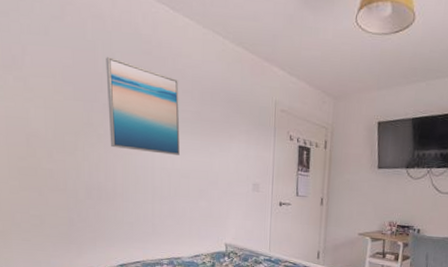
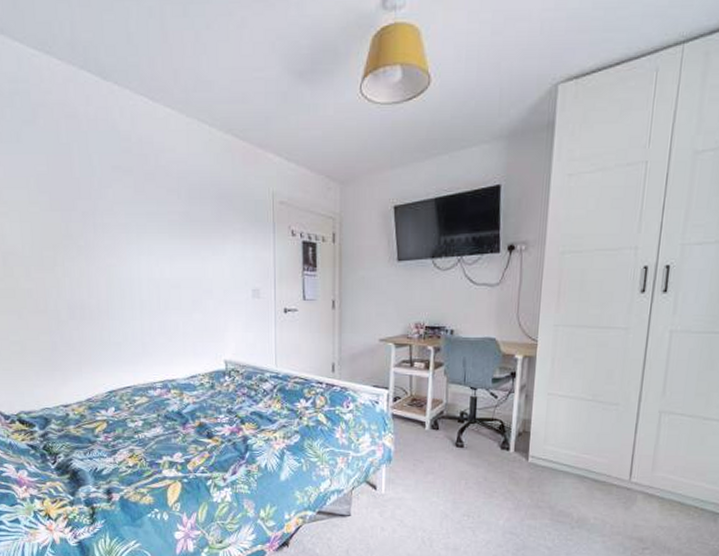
wall art: present [106,56,180,155] -> none [82,158,168,263]

